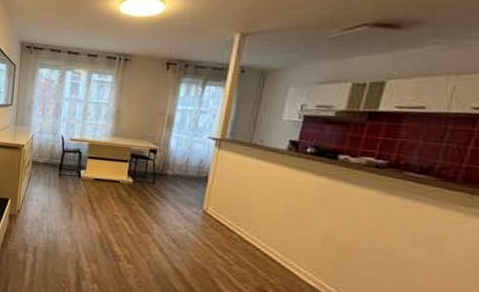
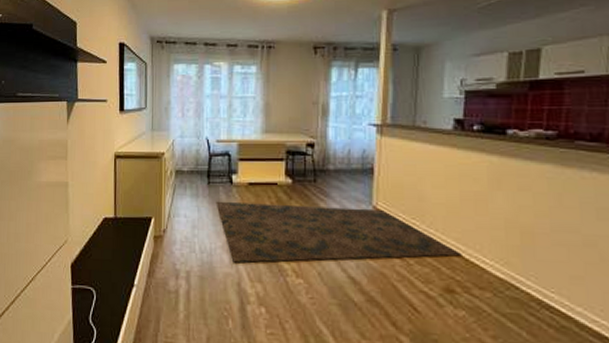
rug: none [64,191,279,262] -> present [216,201,462,263]

